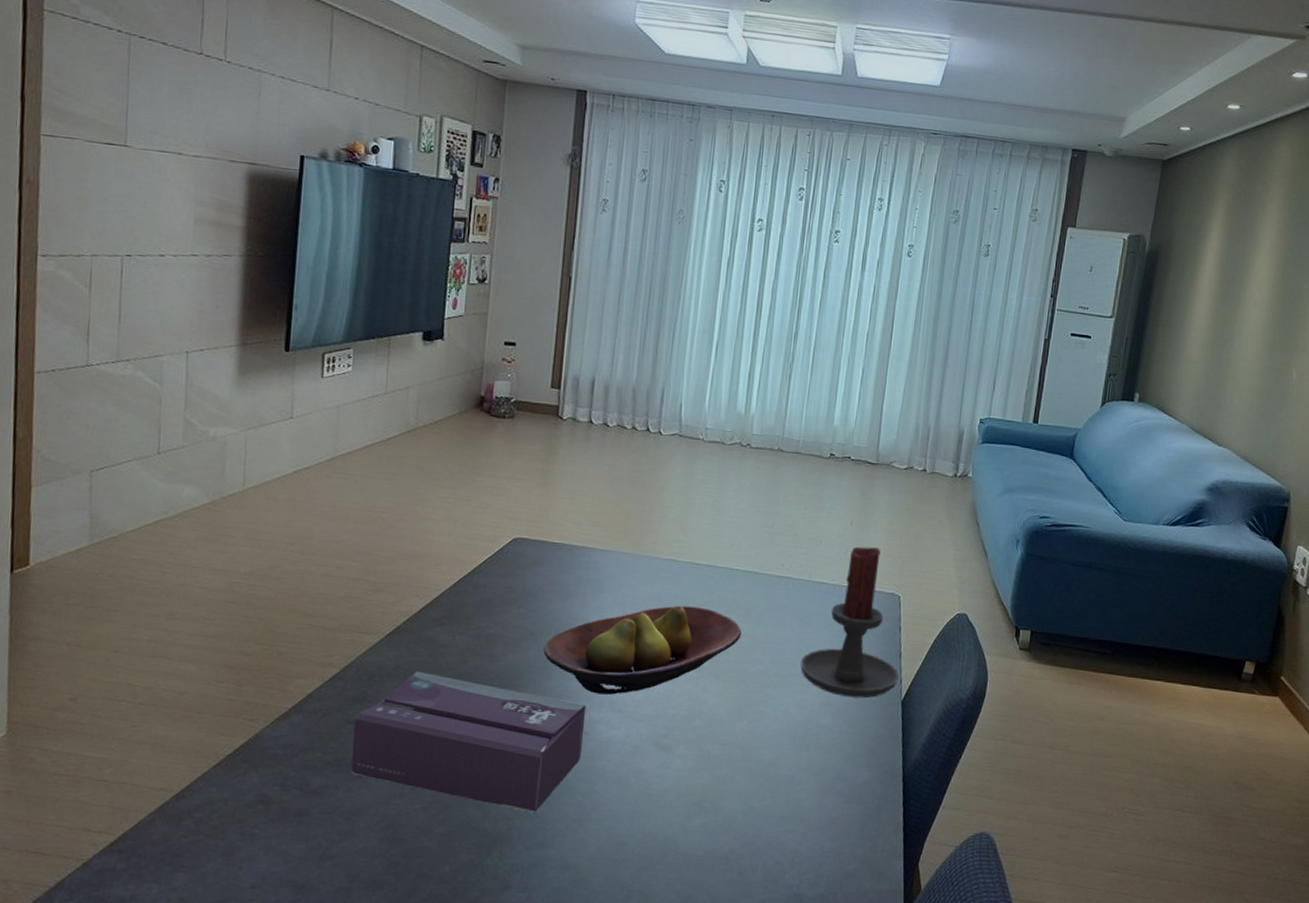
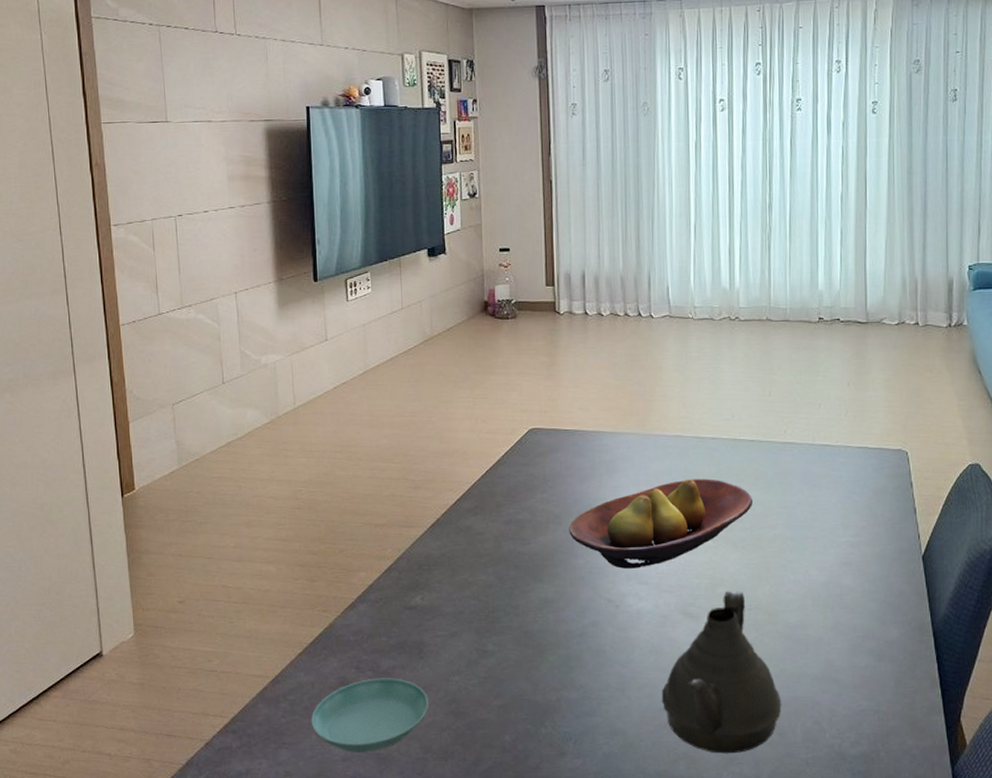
saucer: none [218,797,362,880] -> present [311,678,428,753]
tissue box: present [351,671,586,813] -> none [411,558,615,684]
teapot: none [621,723,746,892] -> present [661,590,782,754]
candle holder: present [800,546,900,699] -> none [815,406,917,556]

